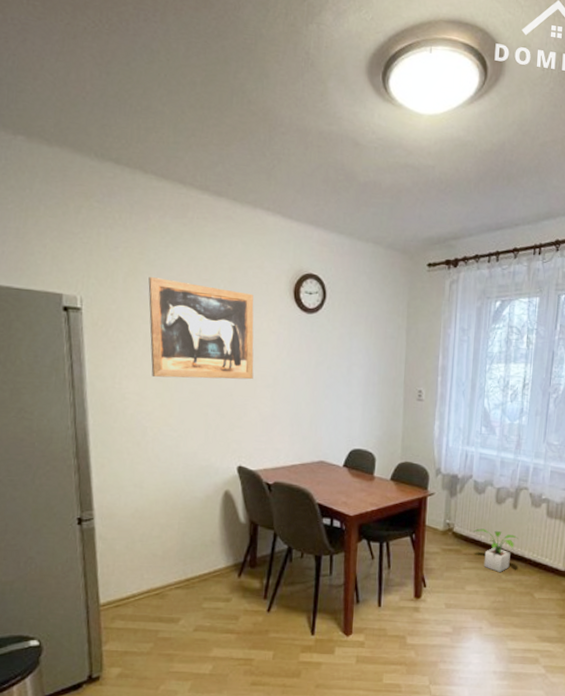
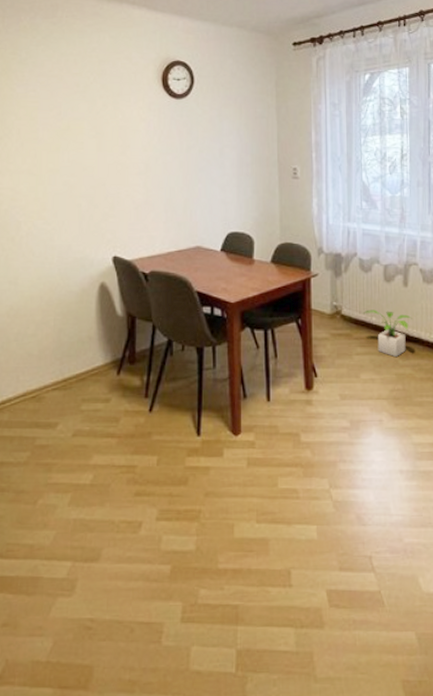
wall art: present [148,277,254,380] -> none [20,75,126,171]

